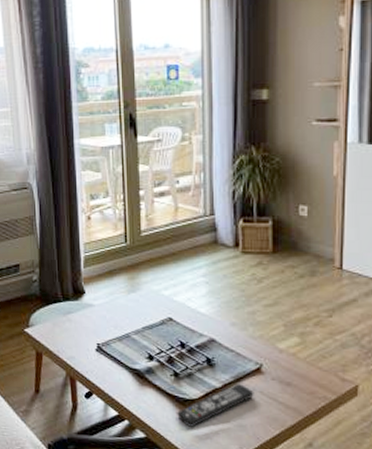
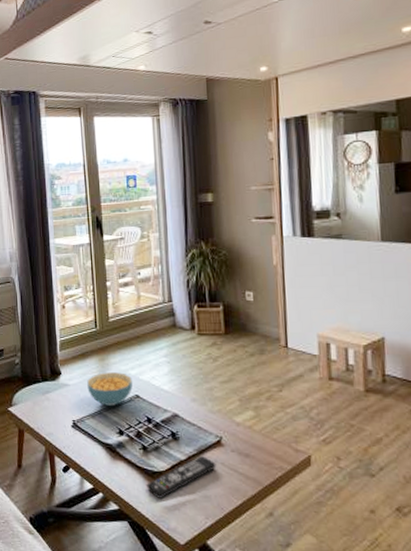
cereal bowl: none [114,292,165,330] -> present [87,372,132,407]

